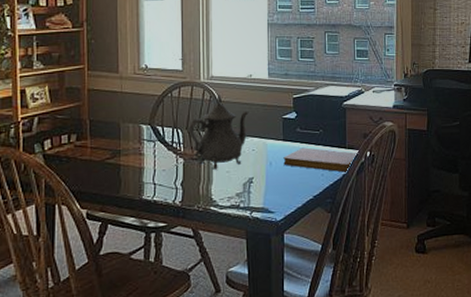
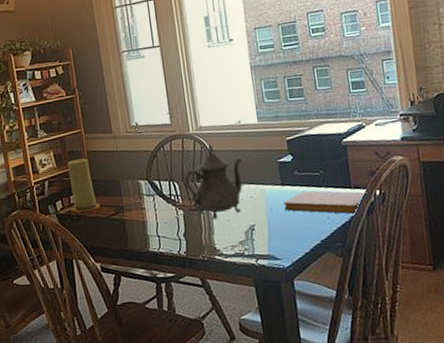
candle: none [61,96,95,153] -> present [67,158,100,212]

